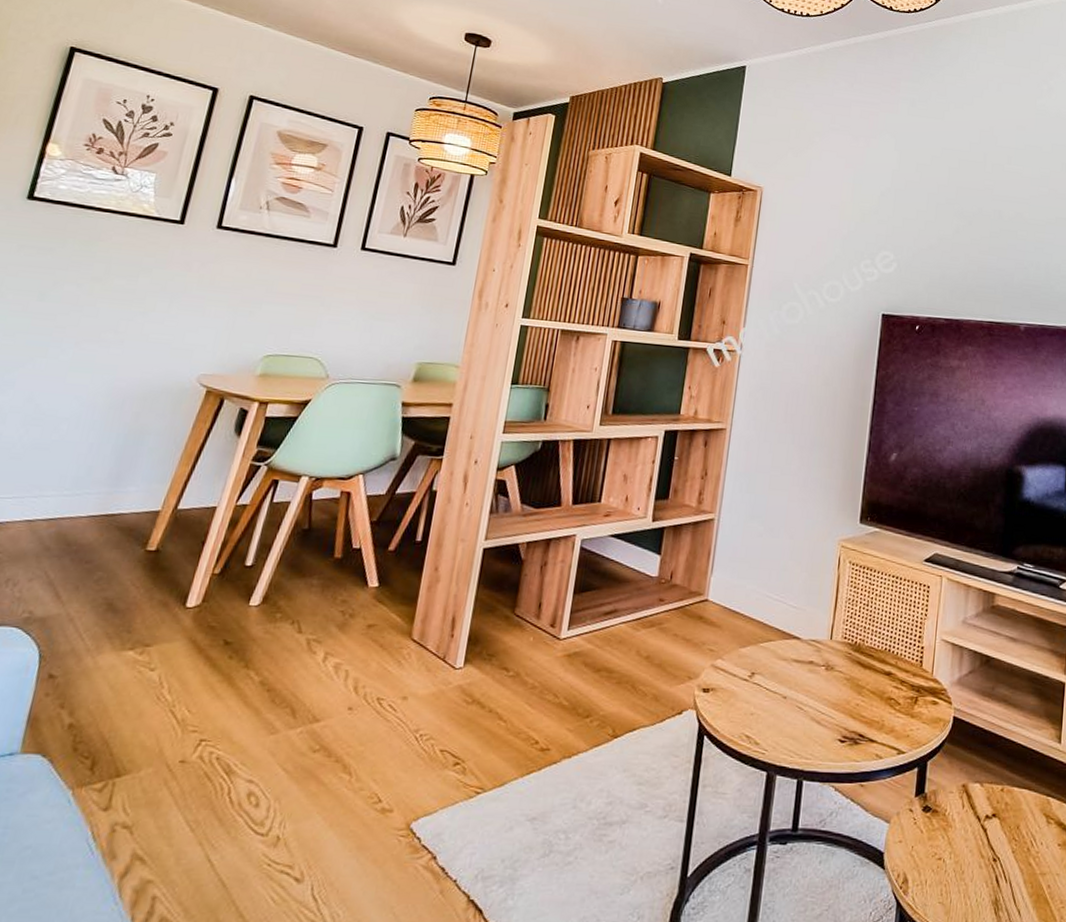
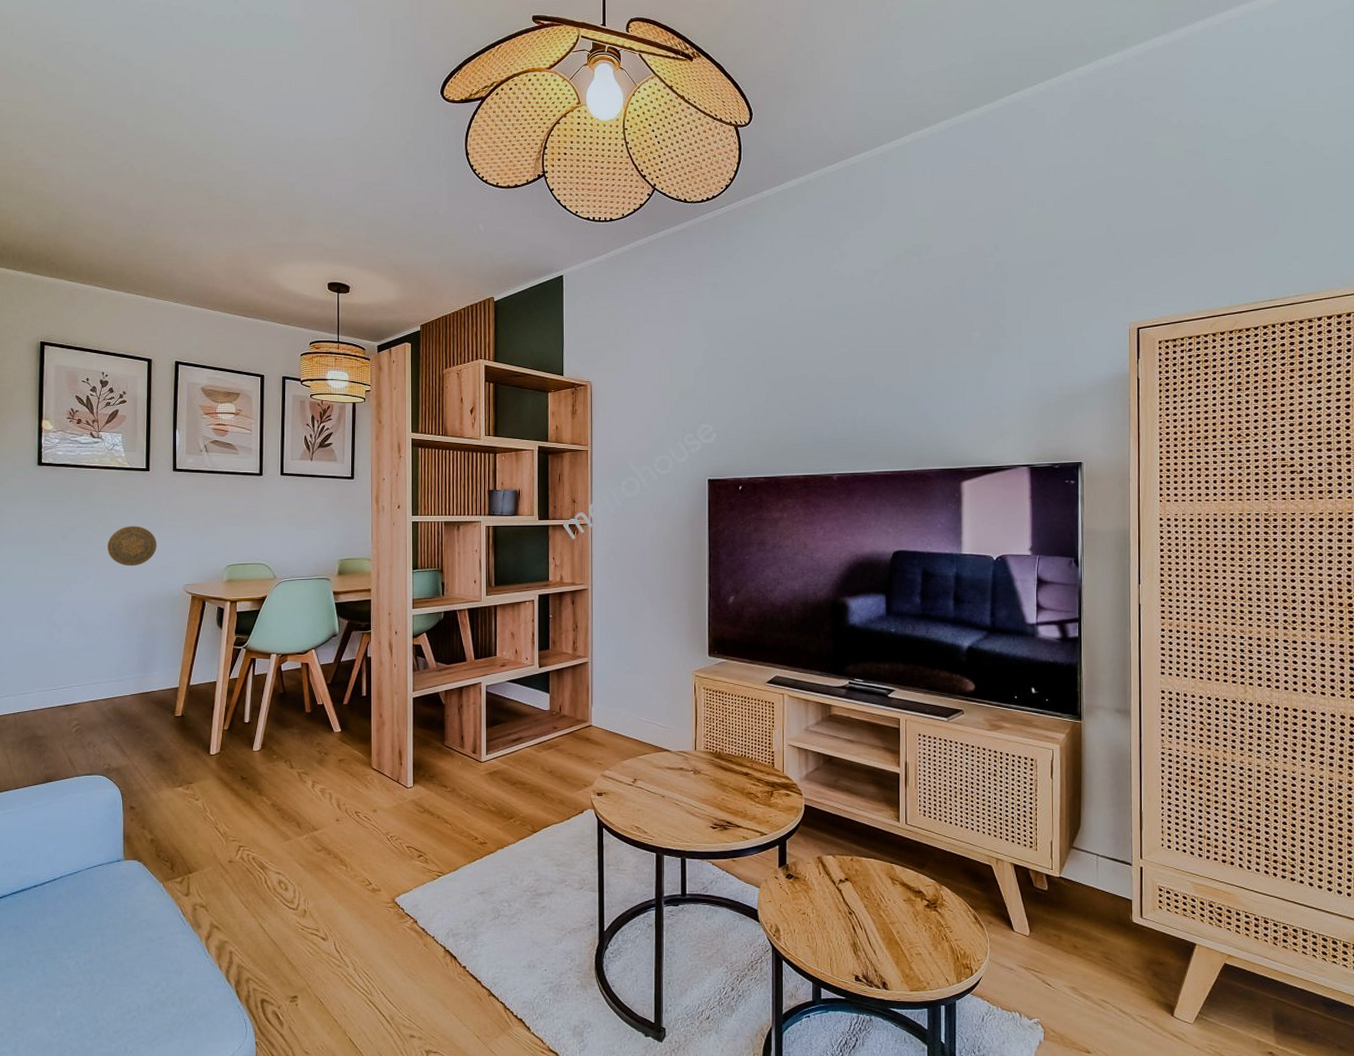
decorative plate: none [100,290,174,344] -> present [107,526,157,566]

